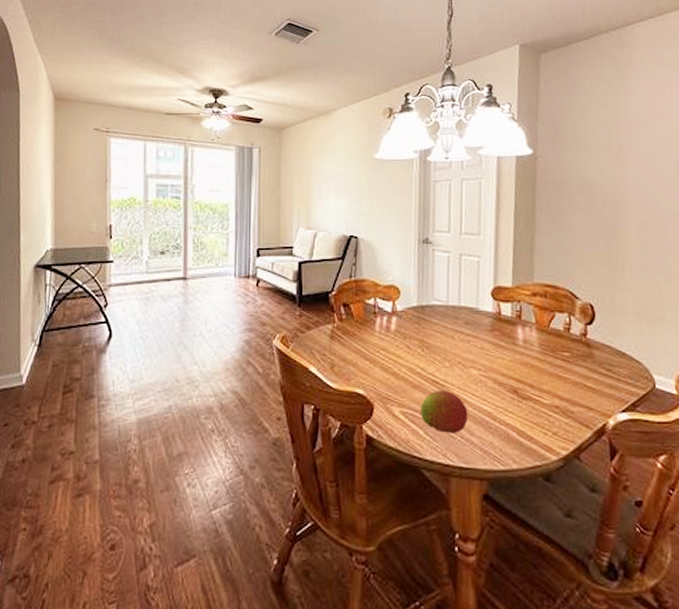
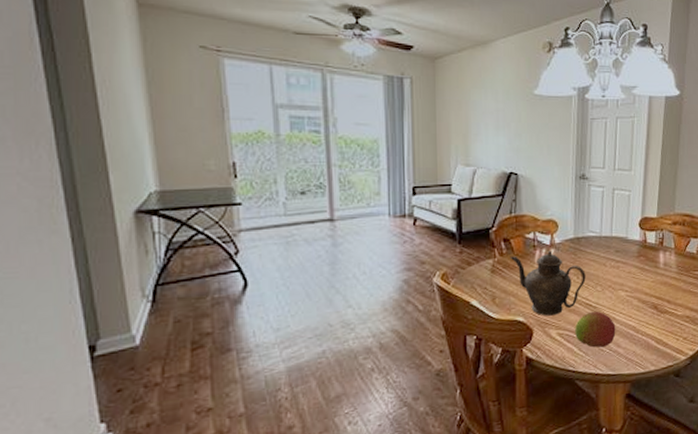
teapot: none [349,319,432,391] -> present [509,251,586,316]

